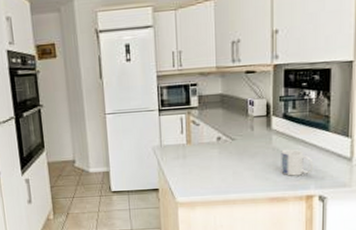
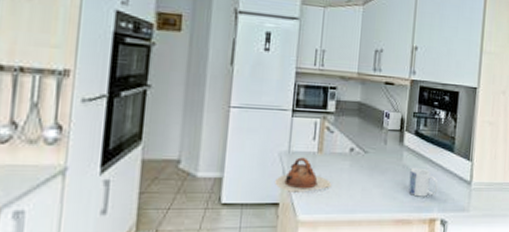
teapot: none [152,149,204,179] -> present [275,157,332,192]

